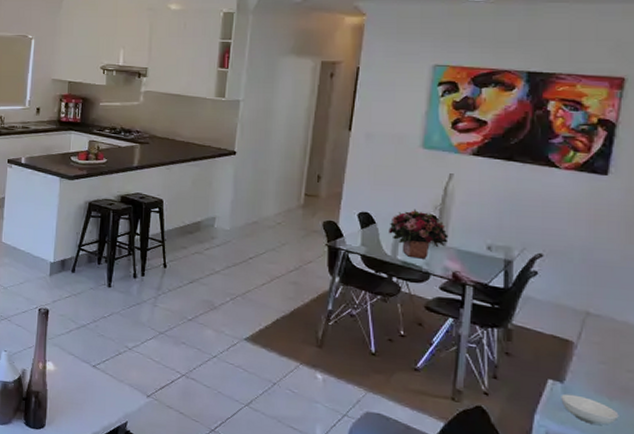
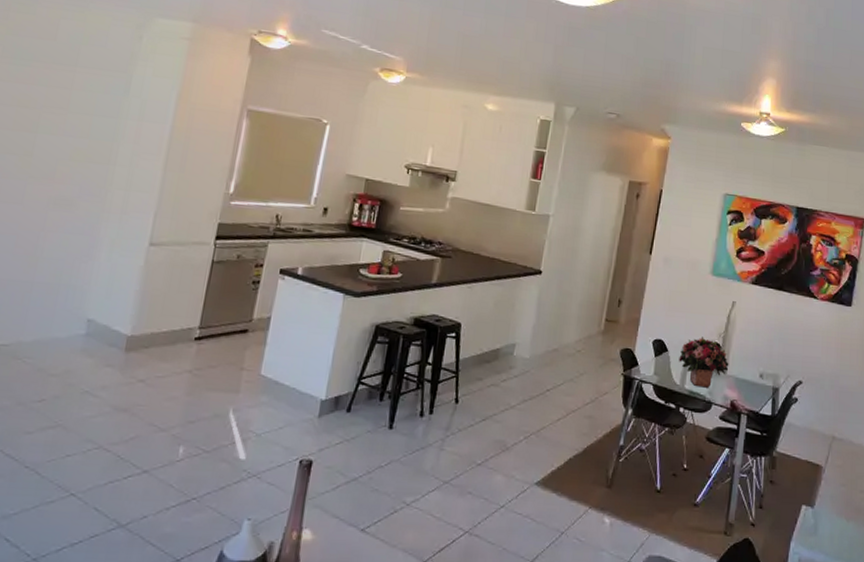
bowl: present [561,393,619,425] -> none [811,518,854,546]

